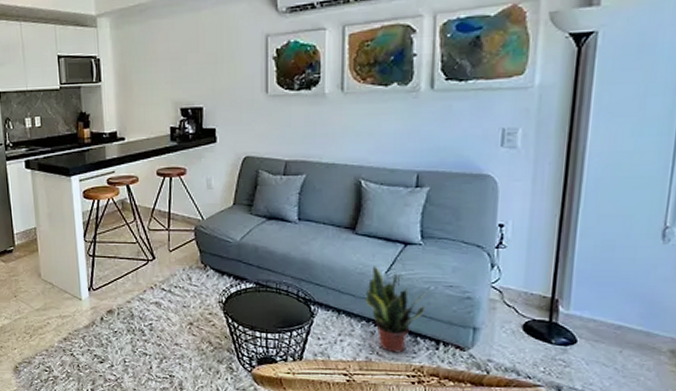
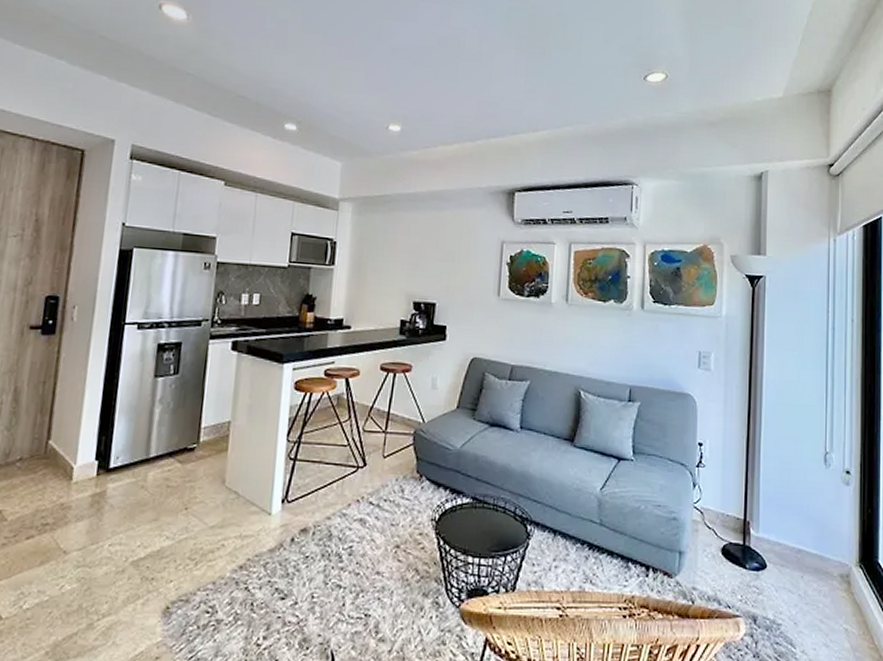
potted plant: present [366,266,428,353] -> none [581,481,639,581]

